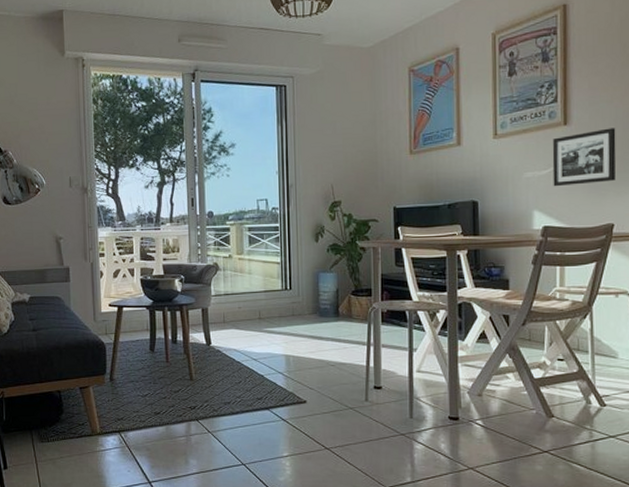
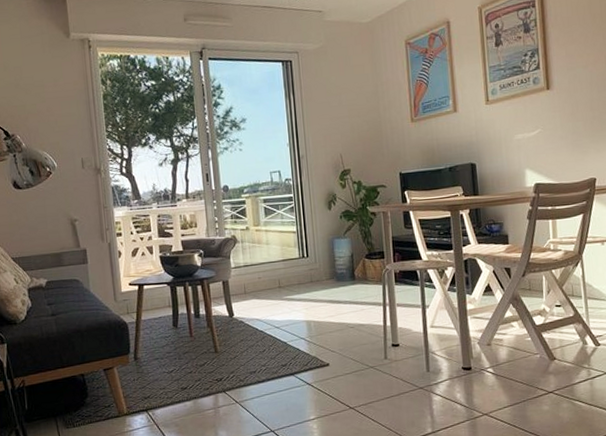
picture frame: present [552,128,616,187] -> none [538,90,595,147]

